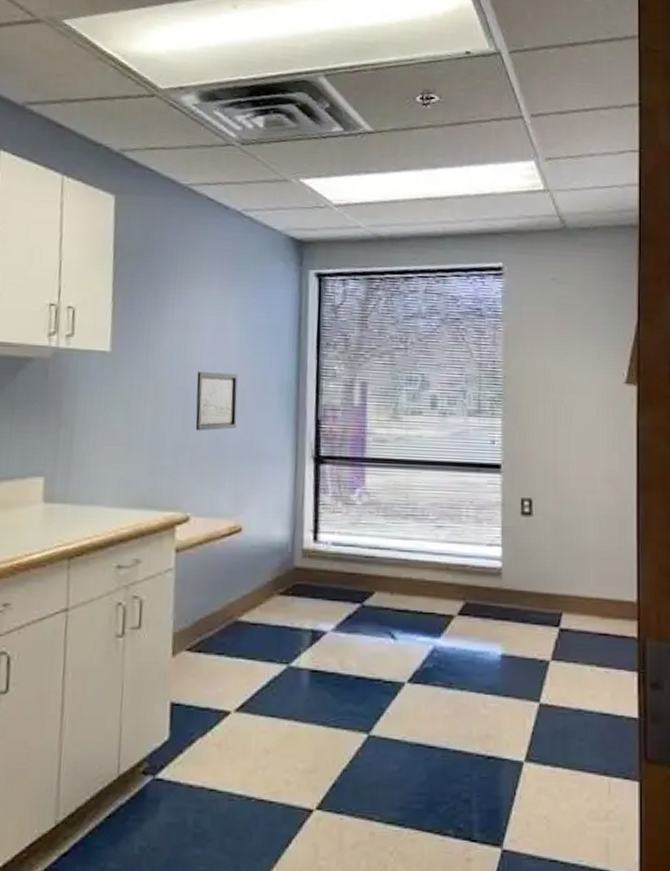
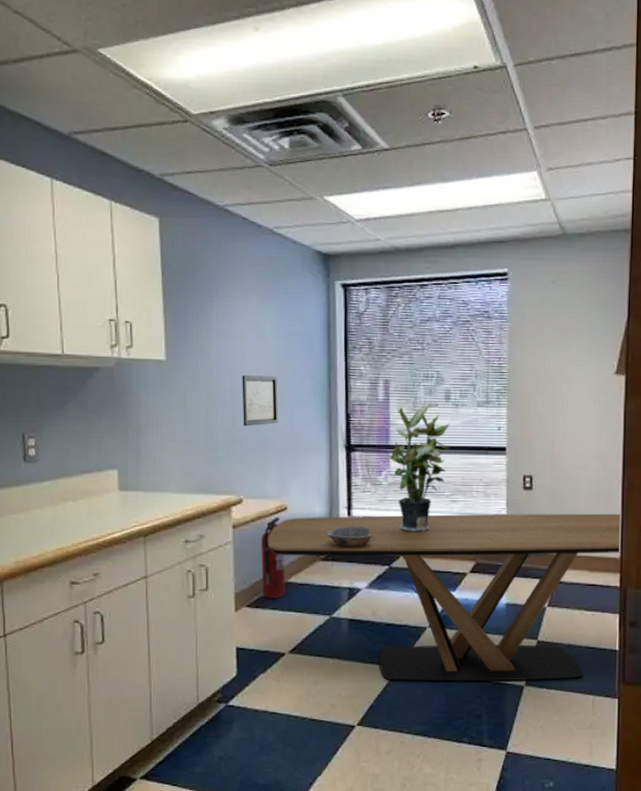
fire extinguisher: none [206,539,236,641] -> present [261,517,285,598]
dining table: none [216,541,638,756] -> present [267,513,622,682]
bowl: none [287,553,343,580] -> present [327,526,373,547]
potted plant: none [364,413,437,563] -> present [389,405,451,532]

